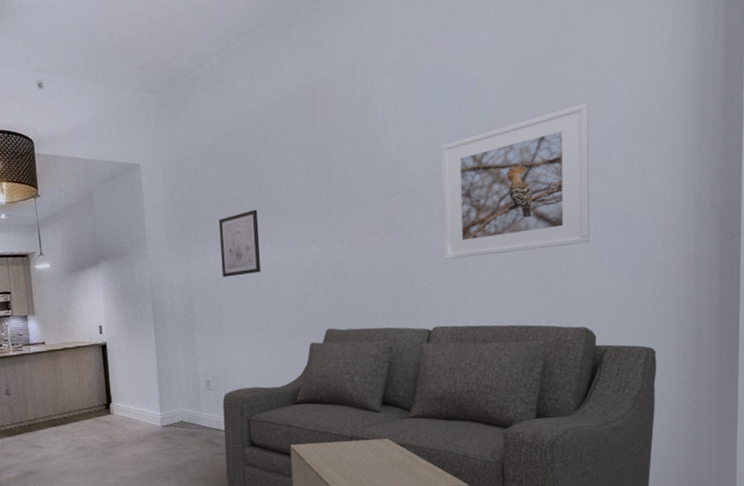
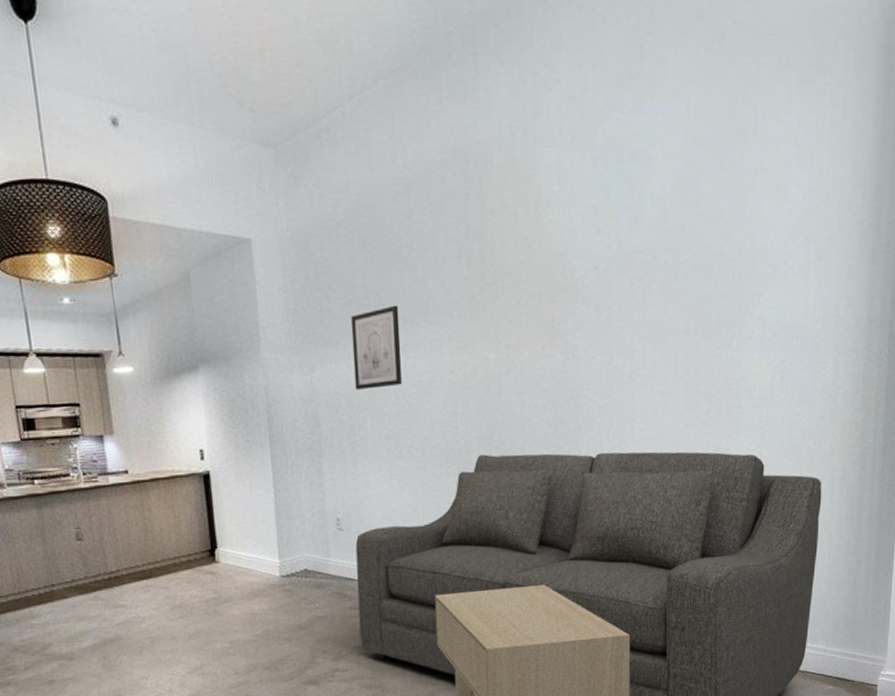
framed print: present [440,103,590,260] -> none [610,197,768,374]

